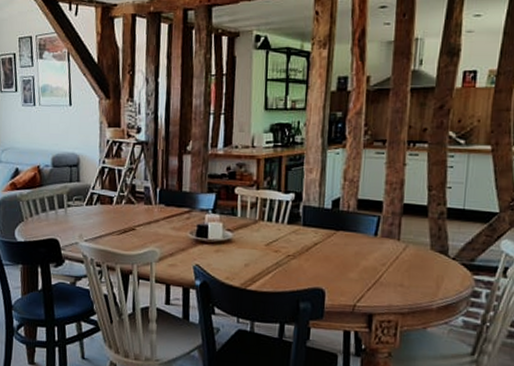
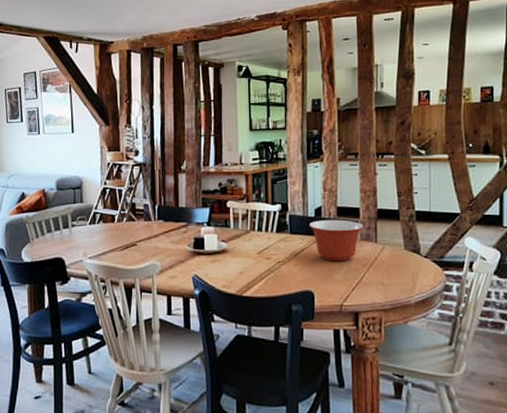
mixing bowl: none [325,212,387,259] -> present [309,219,364,262]

